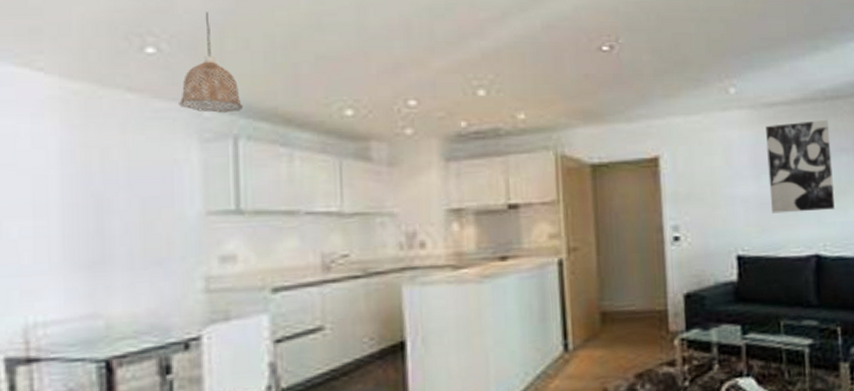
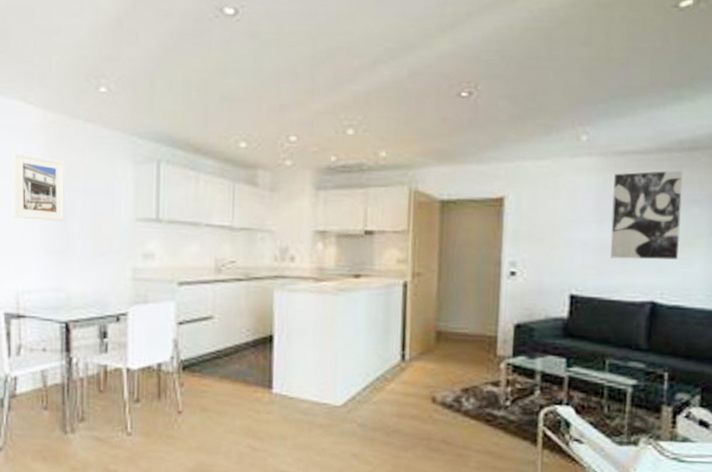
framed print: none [10,134,100,225] -> present [11,151,66,222]
pendant lamp: present [179,12,242,113] -> none [121,59,165,141]

